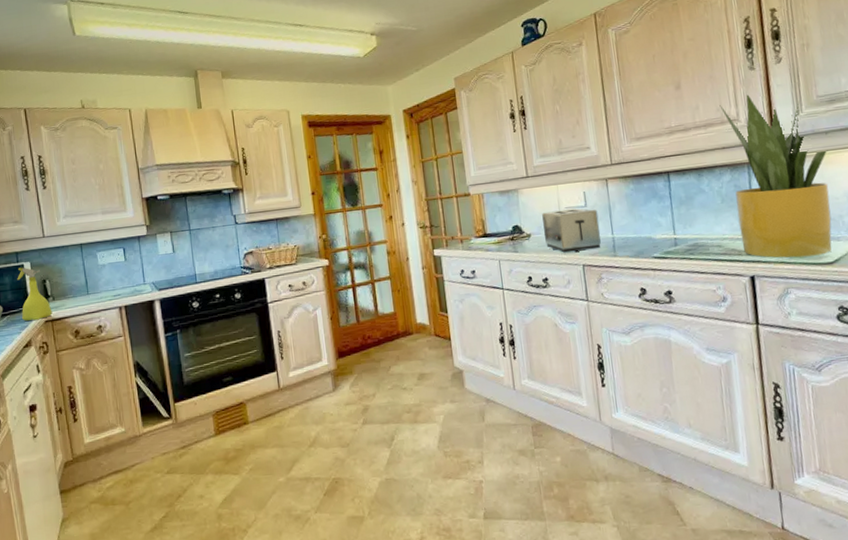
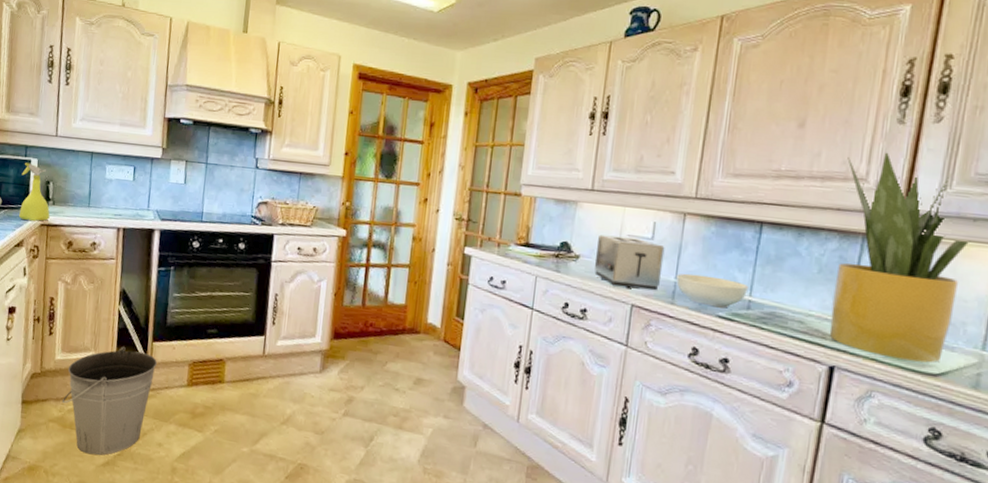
bucket: none [98,415,183,525] -> present [61,347,157,455]
bowl: none [612,224,672,251] -> present [675,273,749,308]

